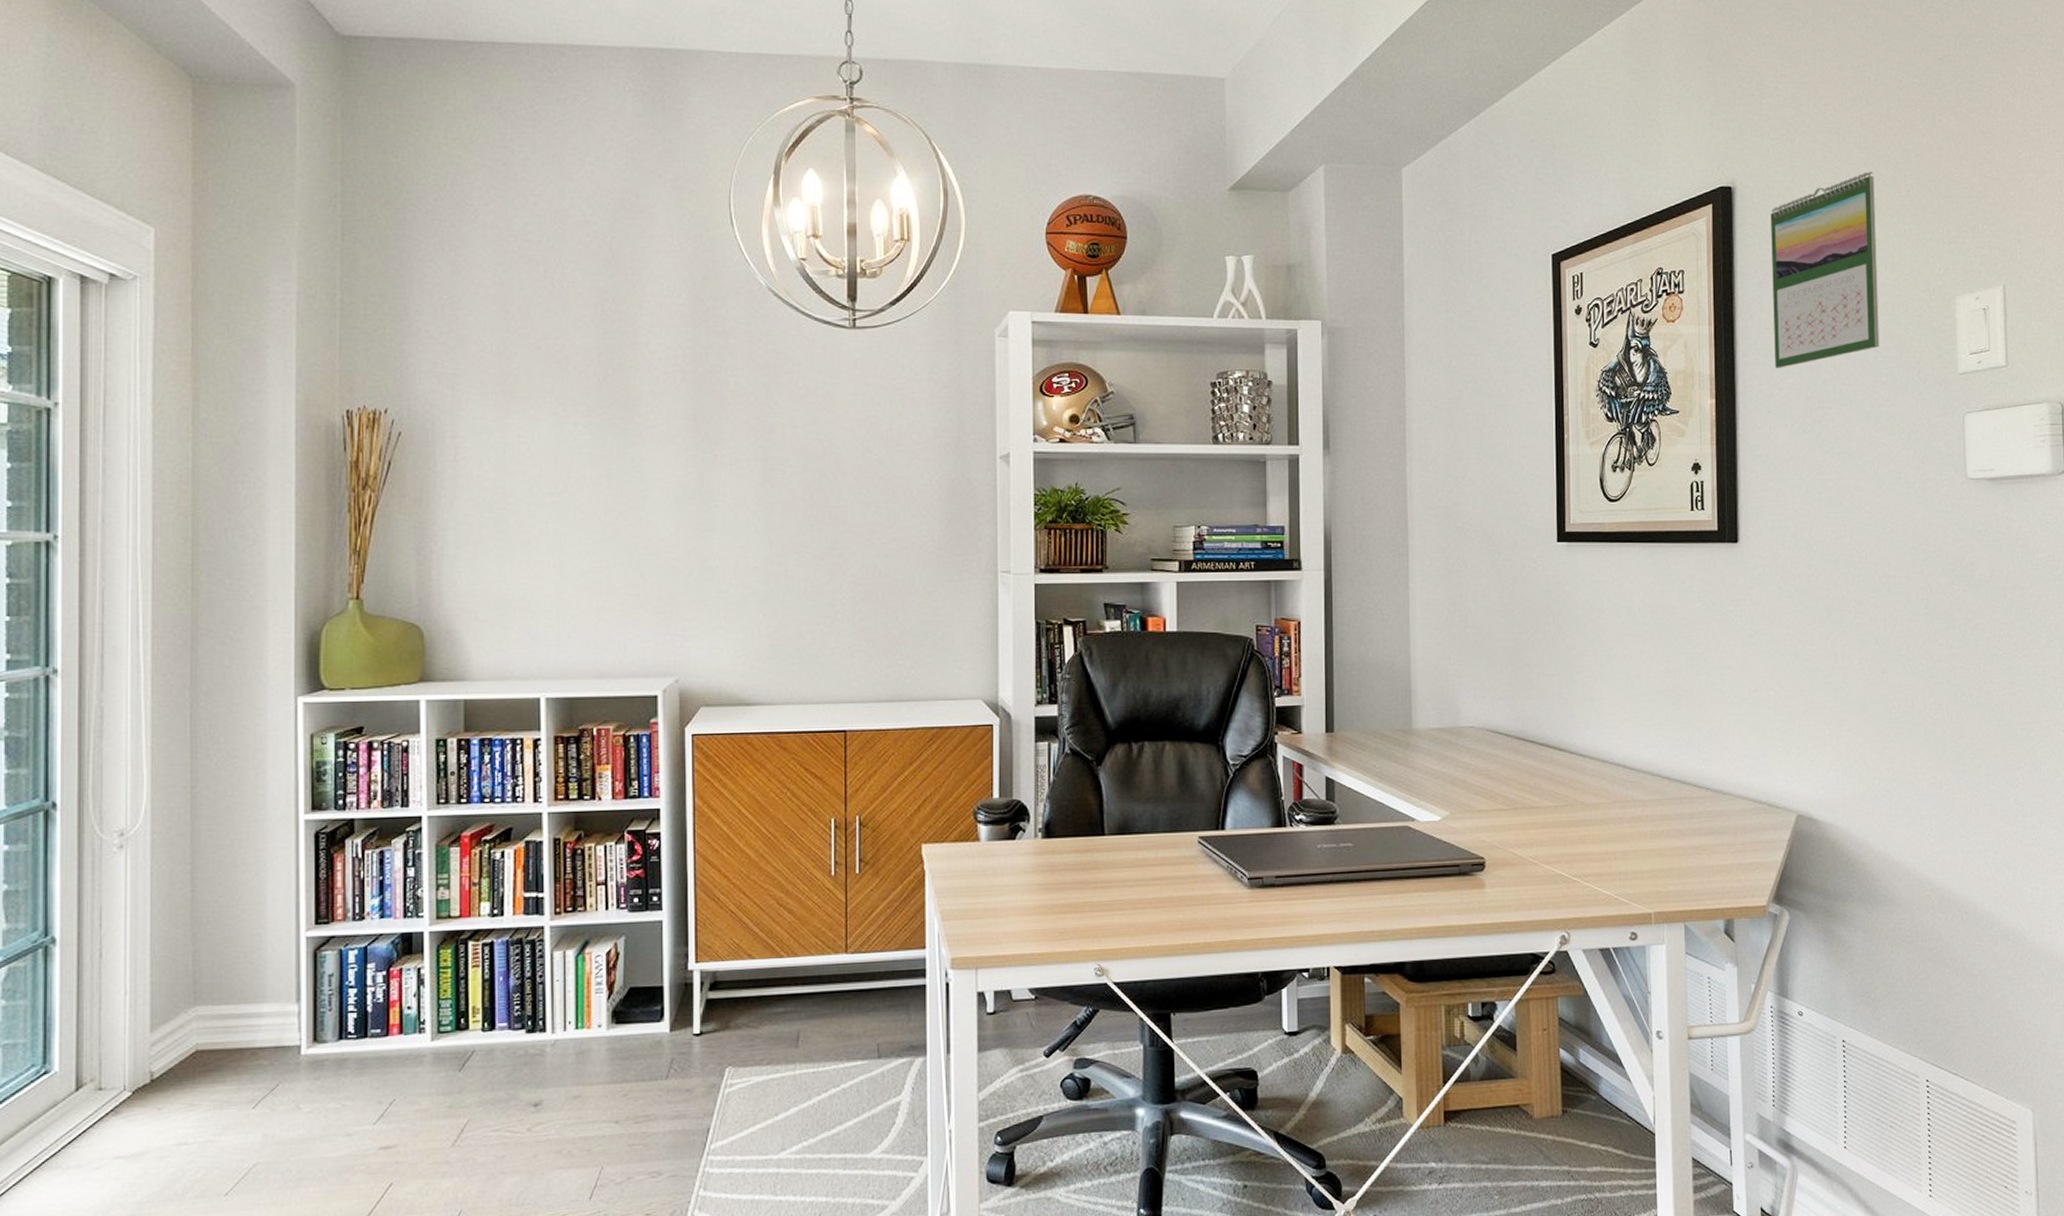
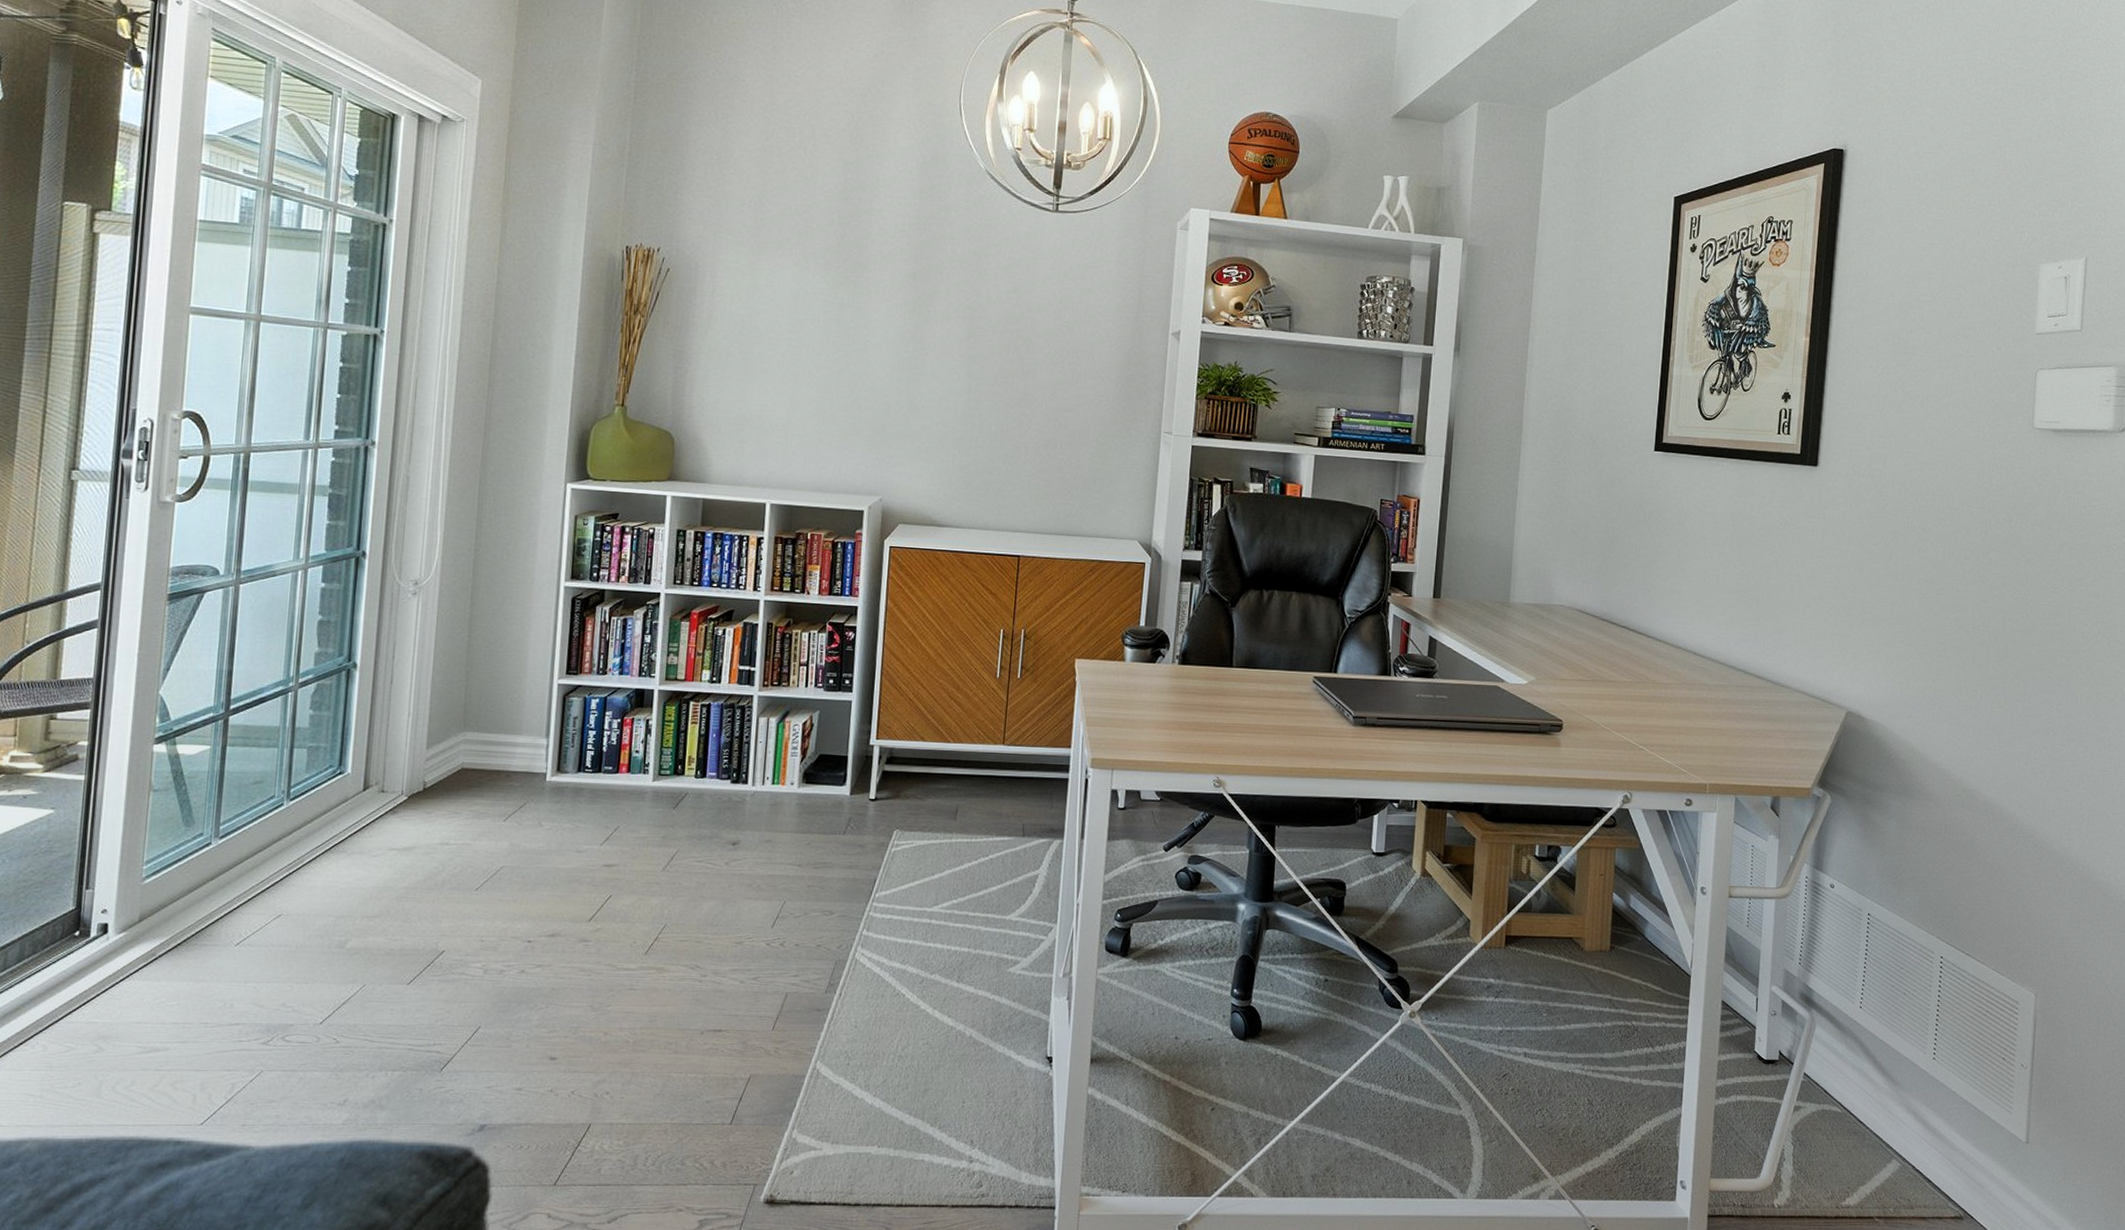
calendar: present [1770,171,1880,368] -> none [1867,145,1976,315]

